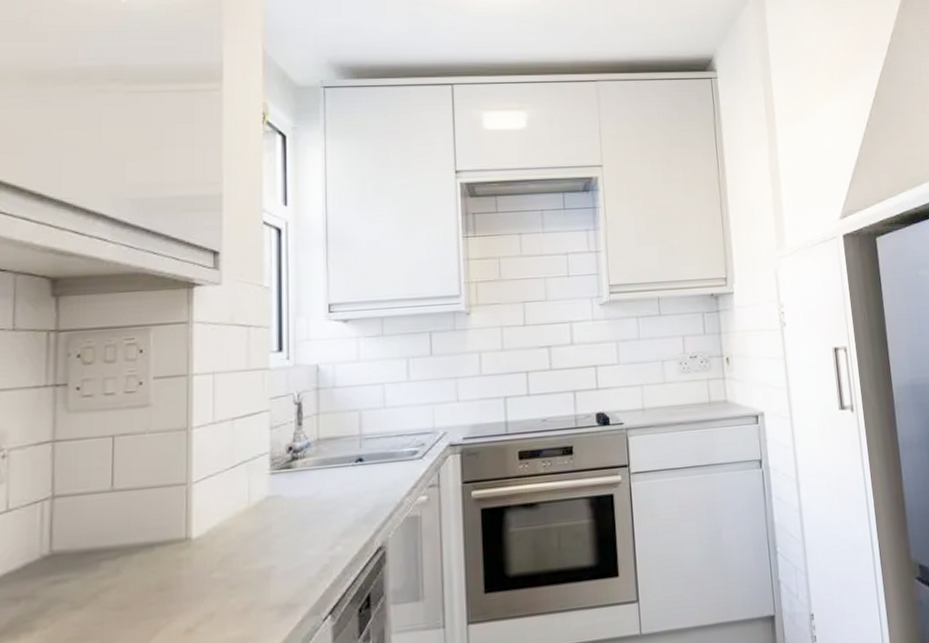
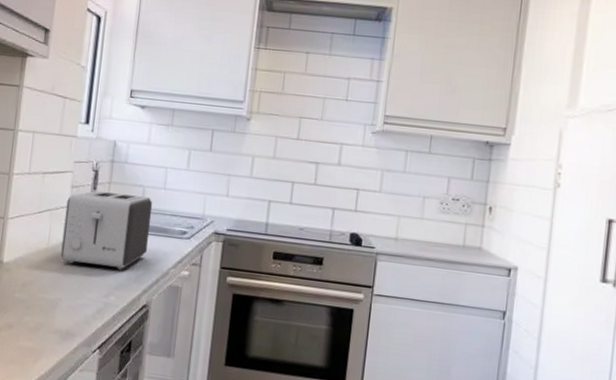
toaster: none [267,421,375,520] -> present [61,191,153,270]

